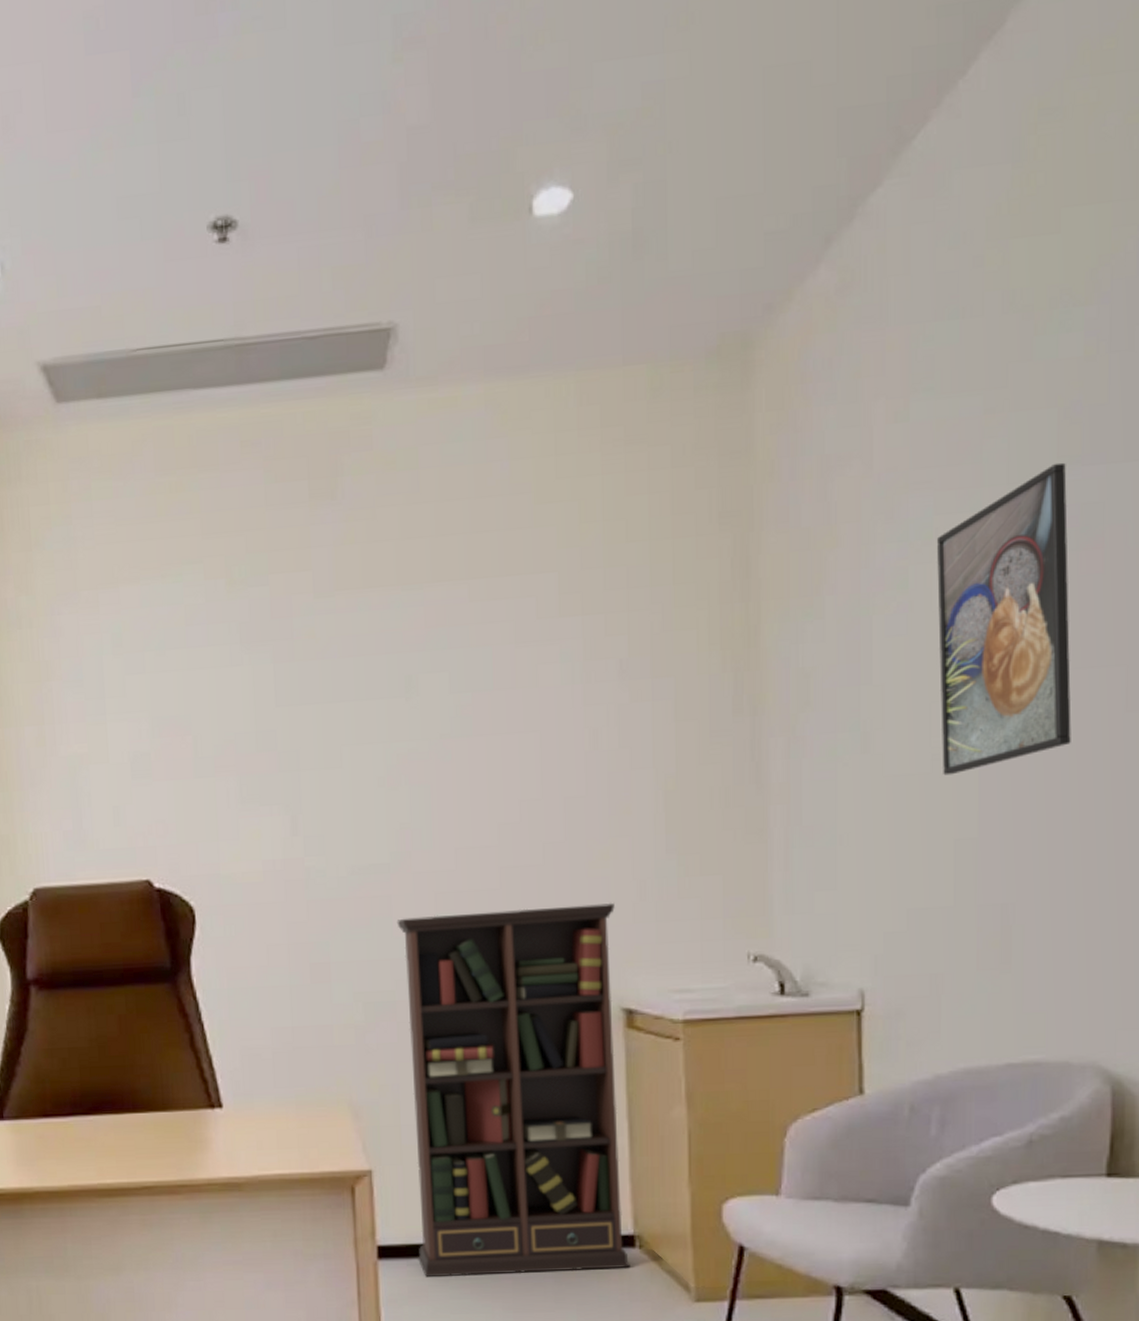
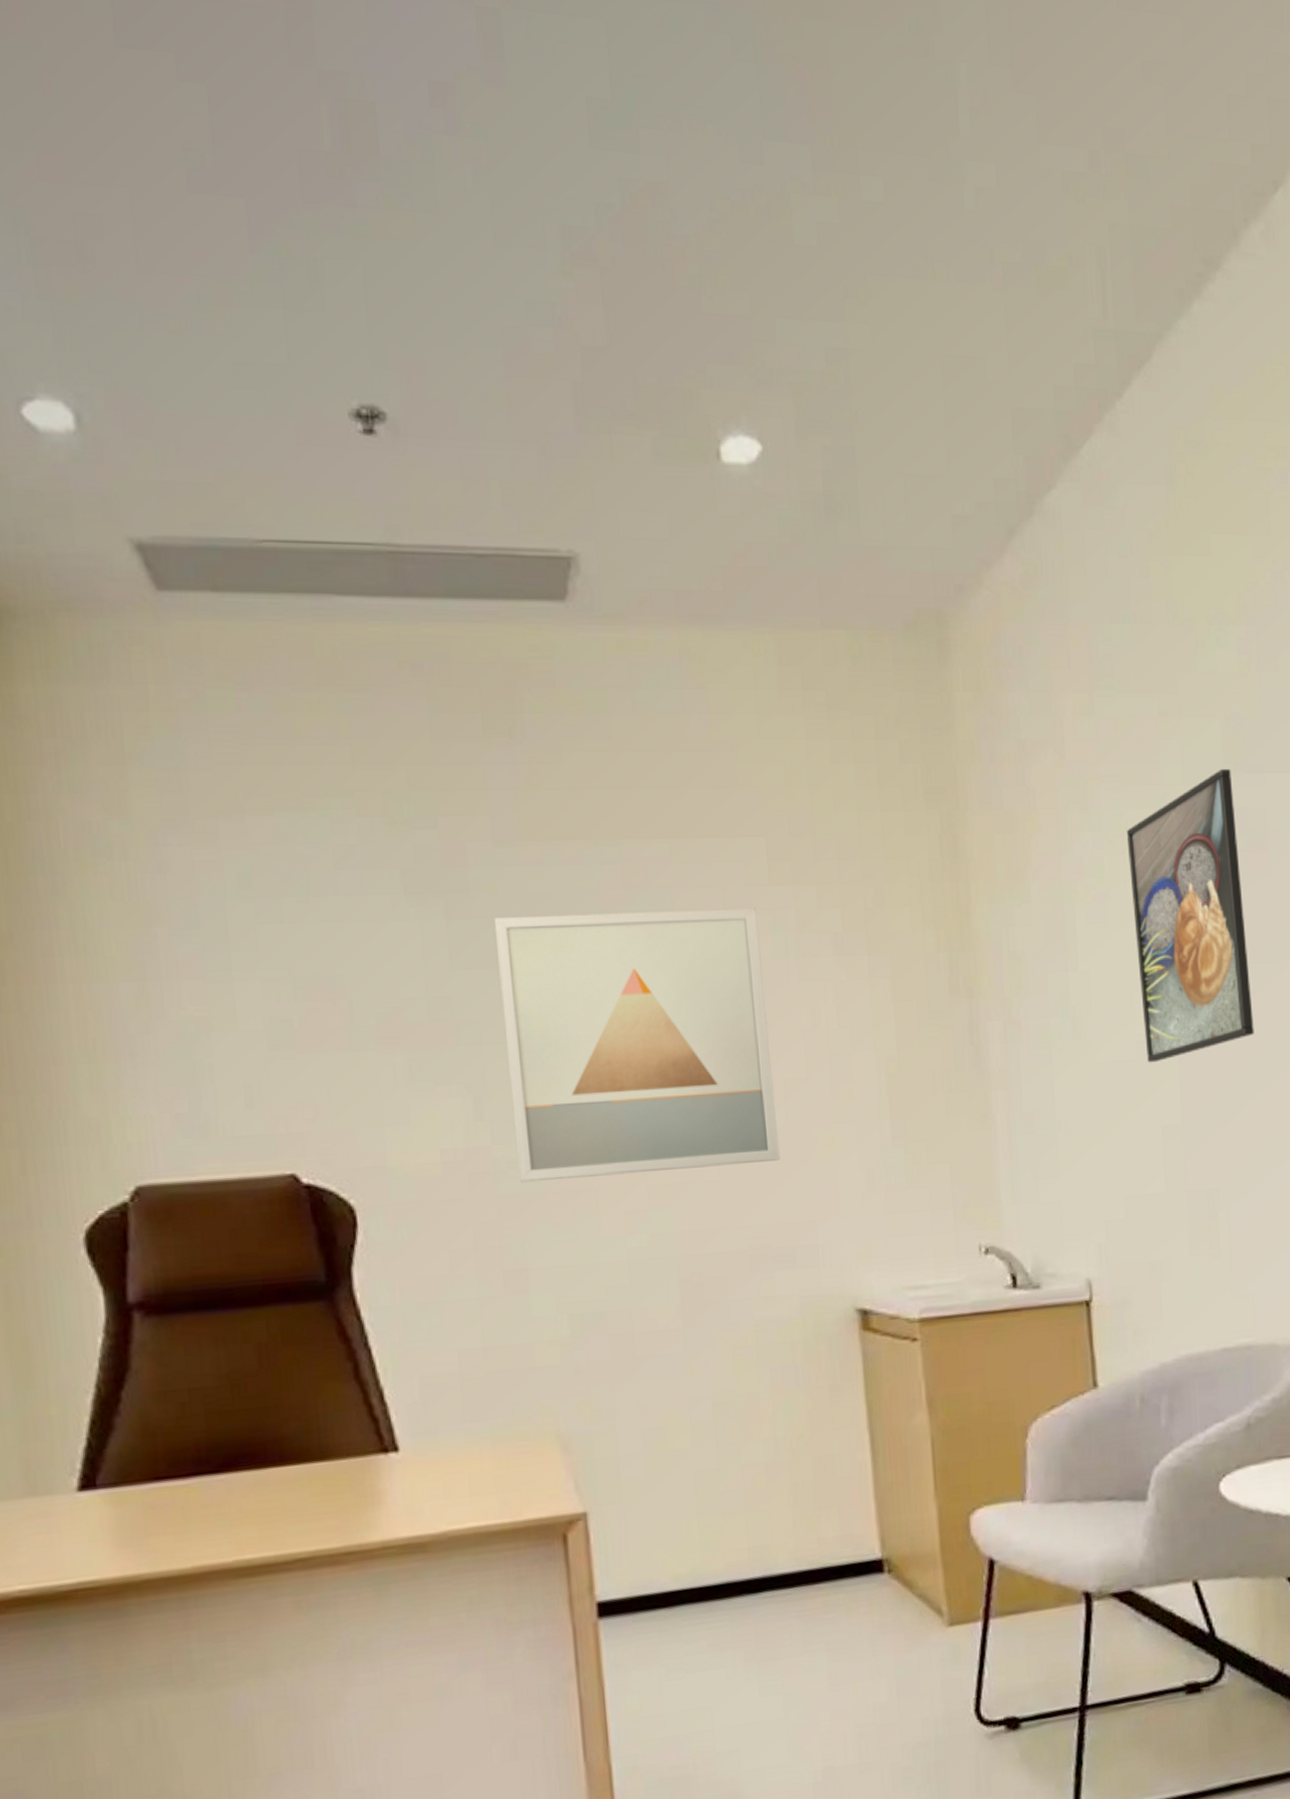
wall art: none [312,639,557,889] -> present [494,908,780,1183]
bookcase: present [396,902,630,1278] -> none [604,1193,880,1634]

